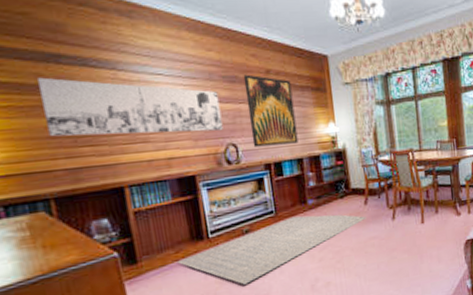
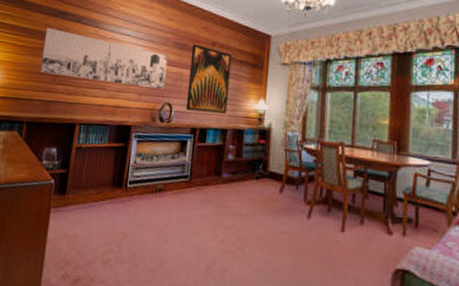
rug: present [176,214,366,285] -> none [95,186,279,245]

